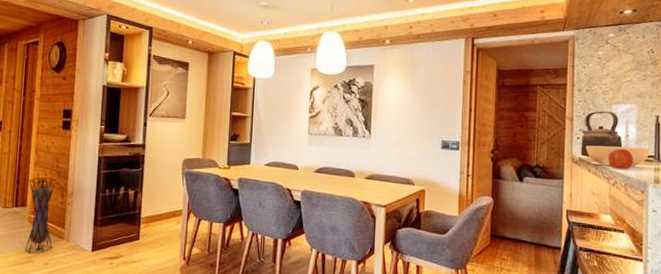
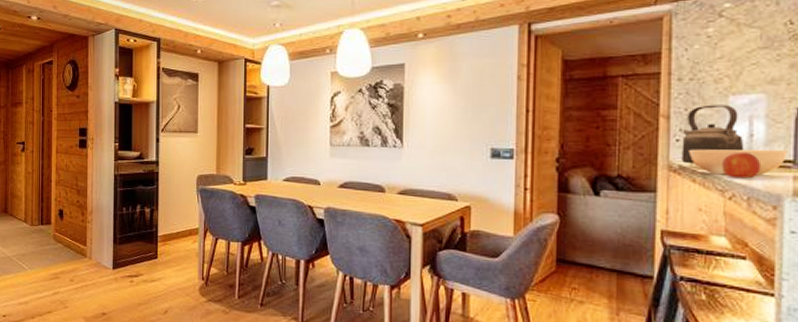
lantern: present [25,177,56,254] -> none [52,196,77,271]

